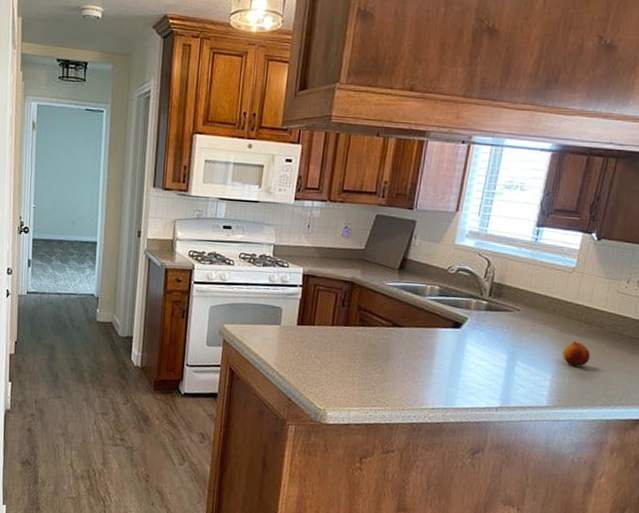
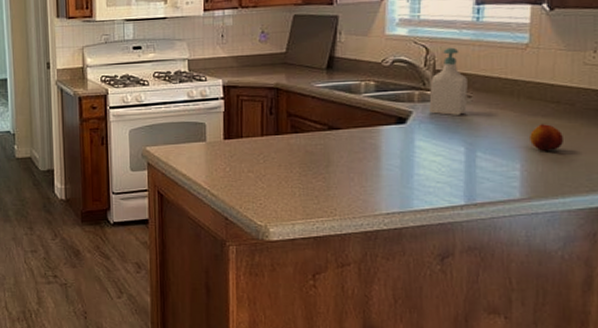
soap bottle: none [482,263,519,326] -> present [429,47,468,115]

